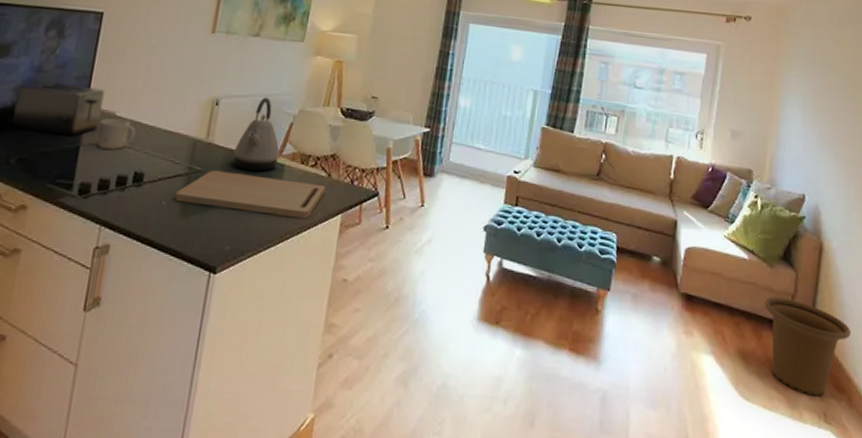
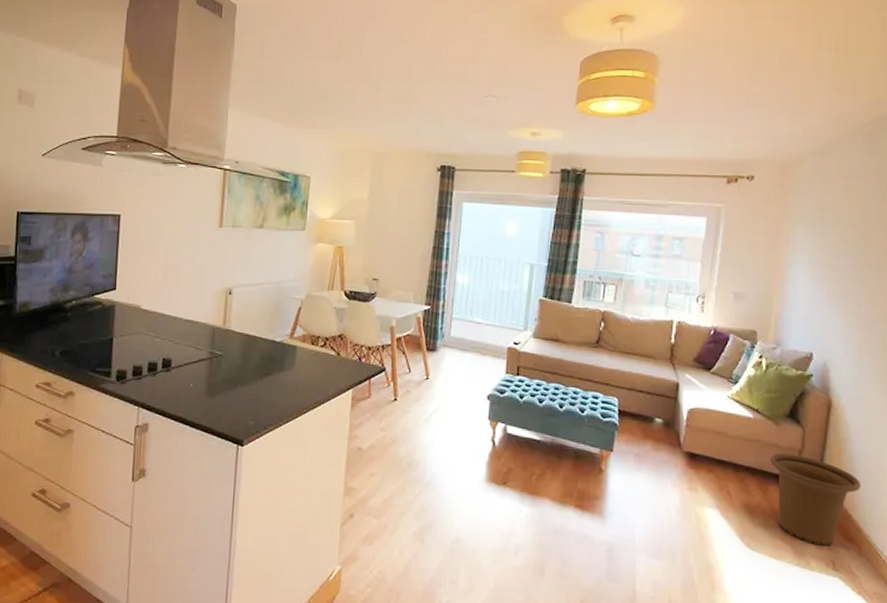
toaster: present [11,81,105,136] -> none [52,280,129,329]
mug: present [97,118,136,150] -> none [127,311,161,340]
cutting board: present [174,170,326,219] -> none [200,354,336,395]
kettle: present [233,97,281,172] -> none [249,284,292,353]

